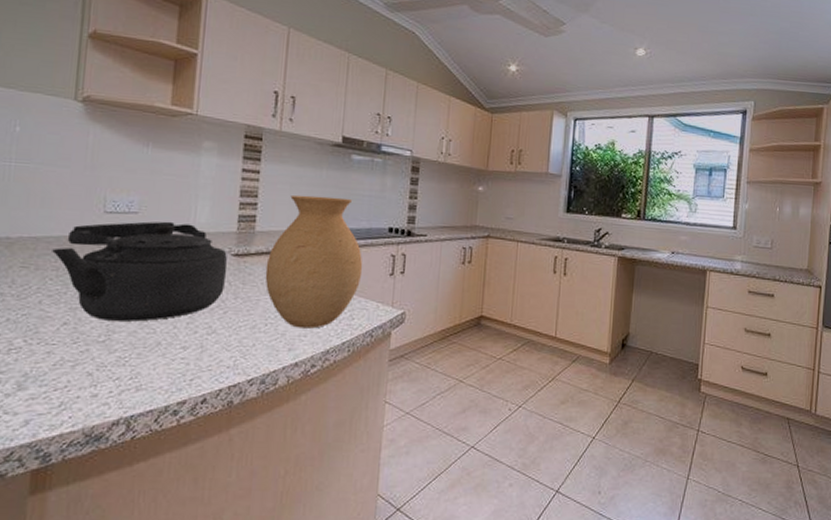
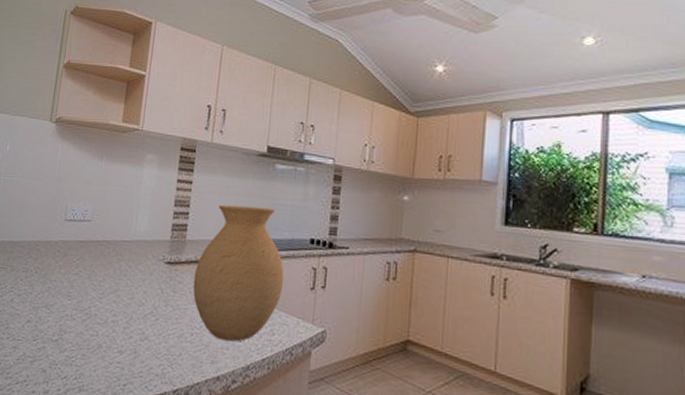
kettle: present [52,221,227,322] -> none [24,229,161,324]

